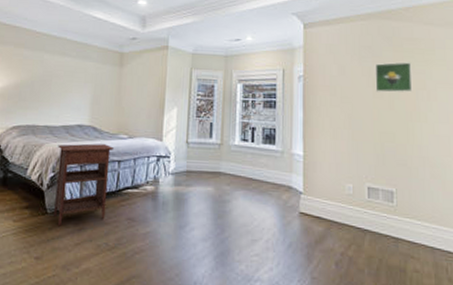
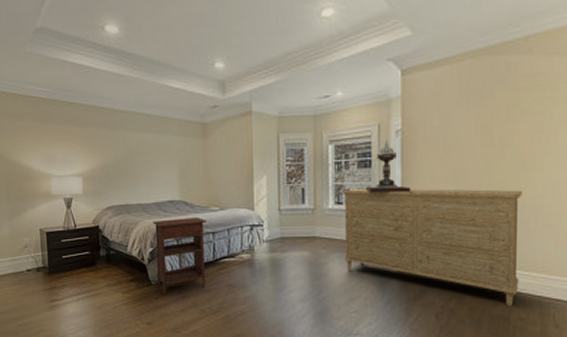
dresser: none [248,127,413,257] -> present [342,188,522,307]
decorative urn: none [270,83,312,135] -> present [365,139,411,193]
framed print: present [375,62,413,93] -> none [484,102,529,140]

